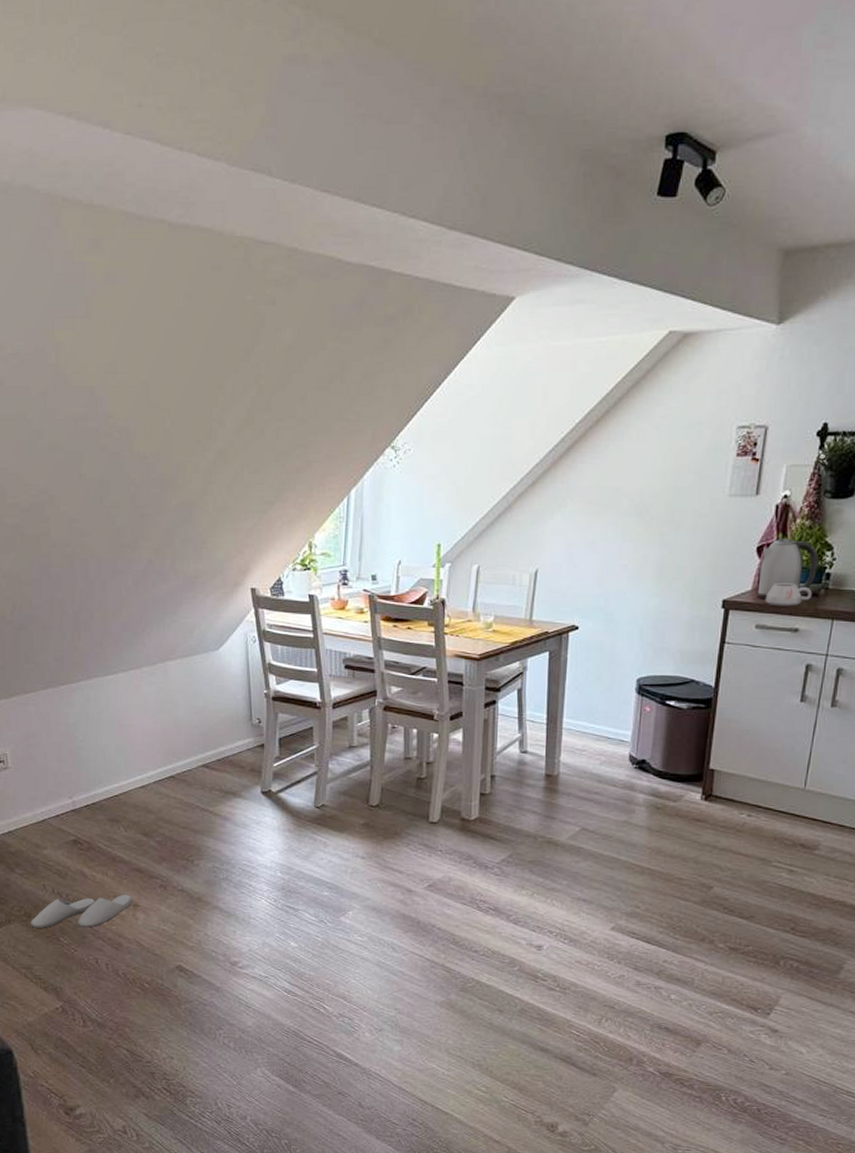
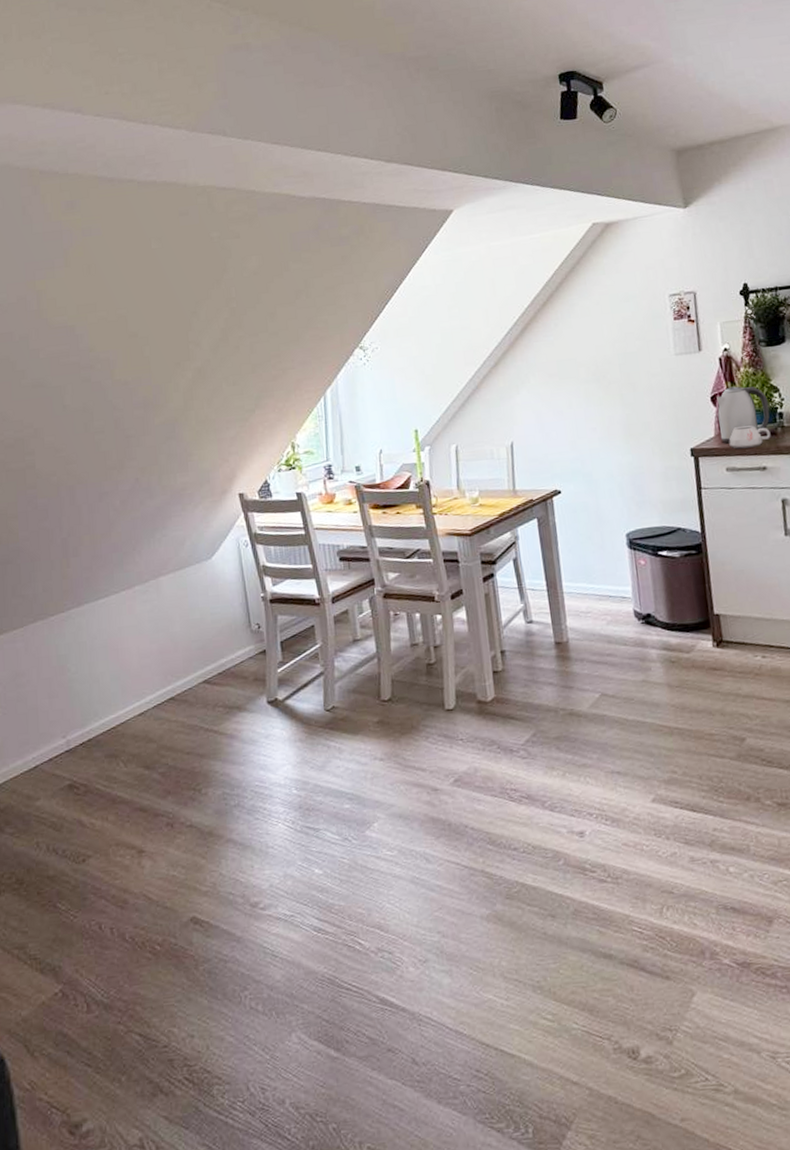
slippers: present [31,894,132,928] -> none [23,839,137,896]

